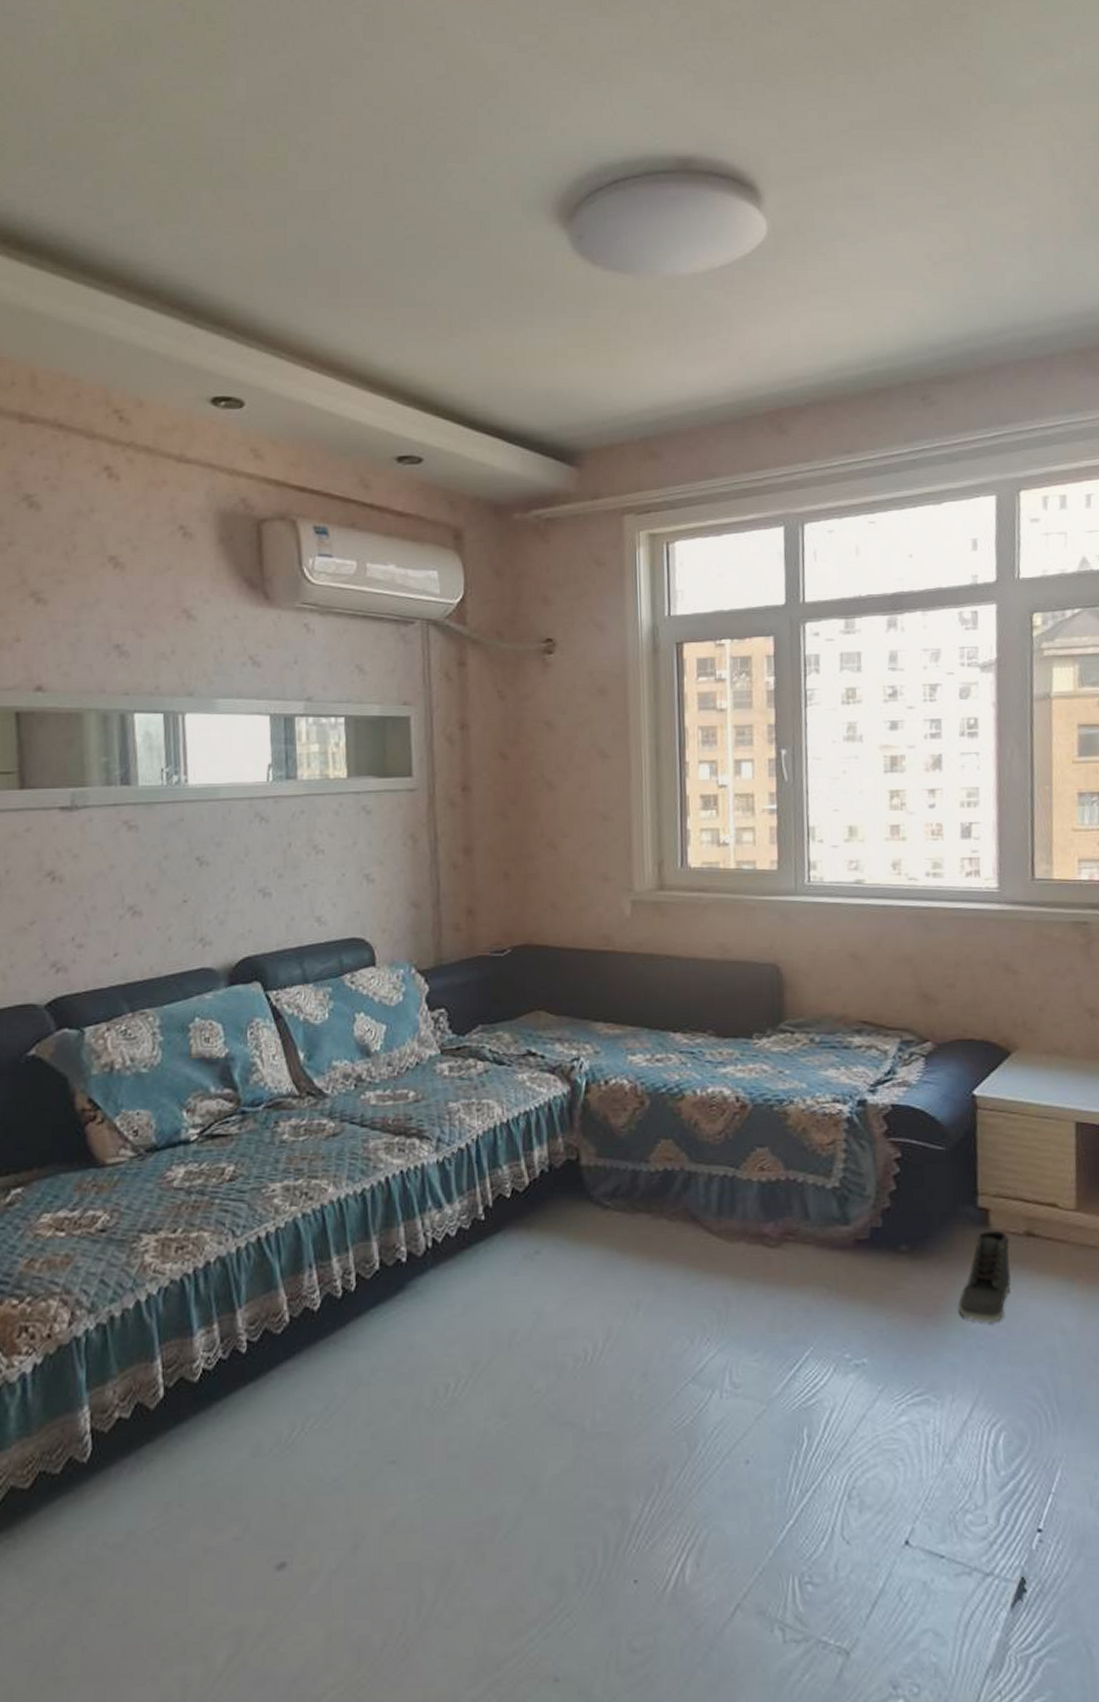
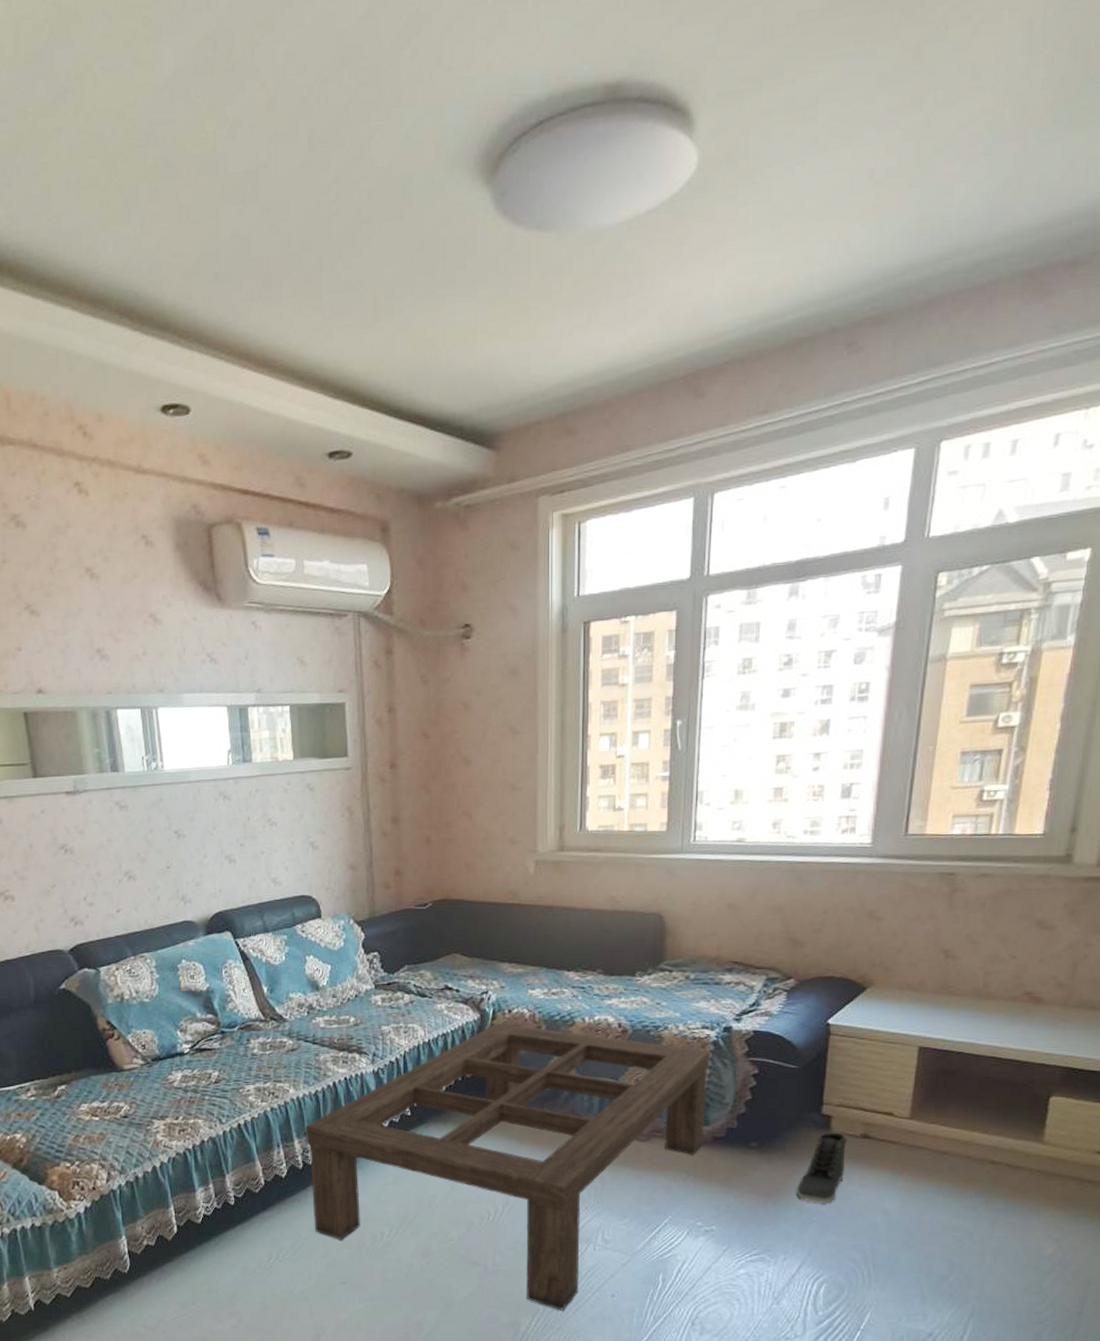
coffee table: none [346,1097,846,1487] -> present [304,1023,711,1310]

